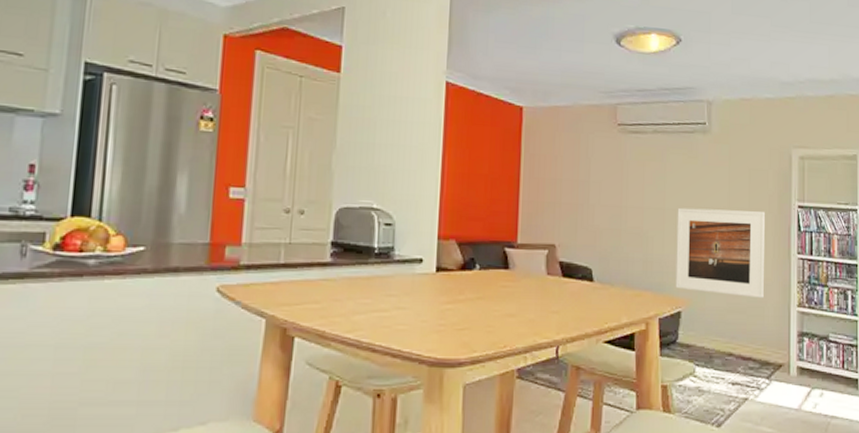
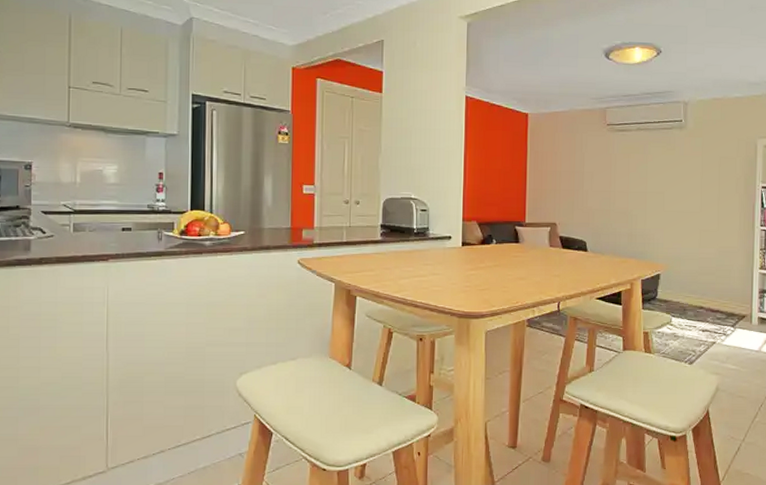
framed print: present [675,207,765,298] -> none [655,191,732,262]

